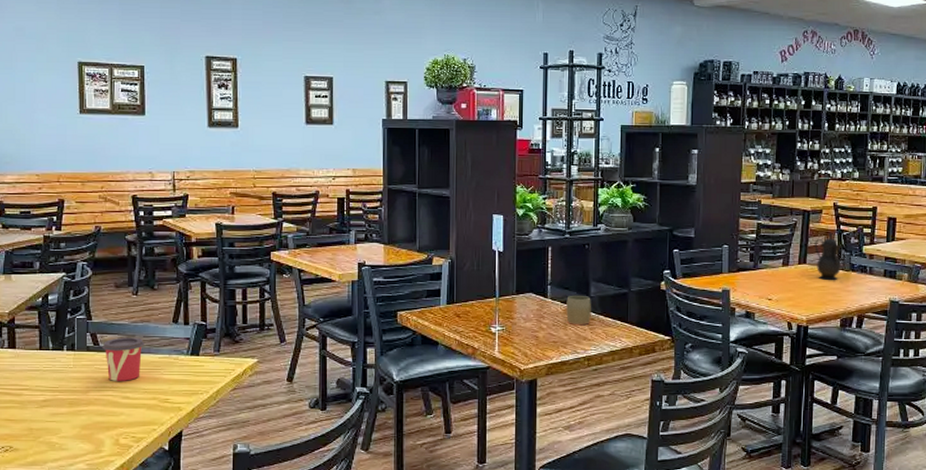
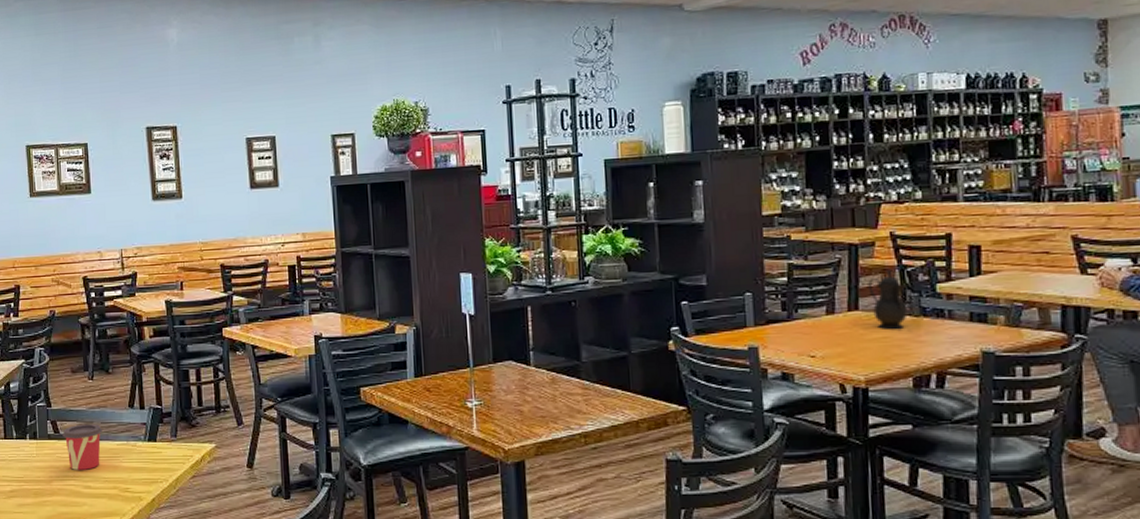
mug: present [566,295,591,326] -> none [553,360,585,397]

